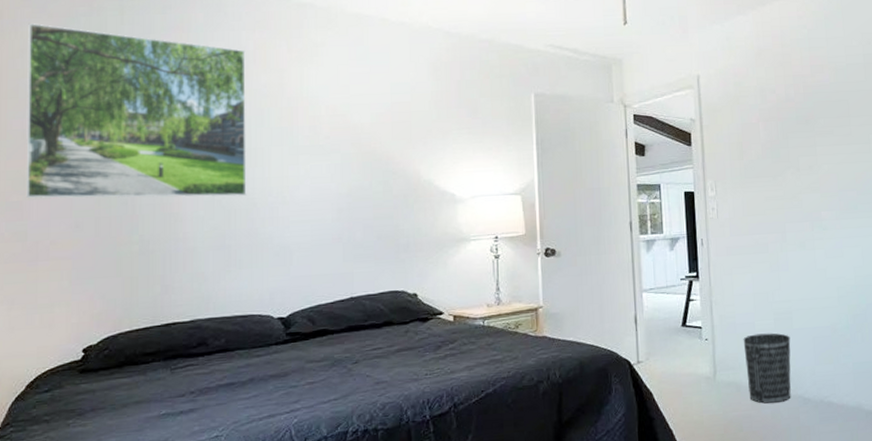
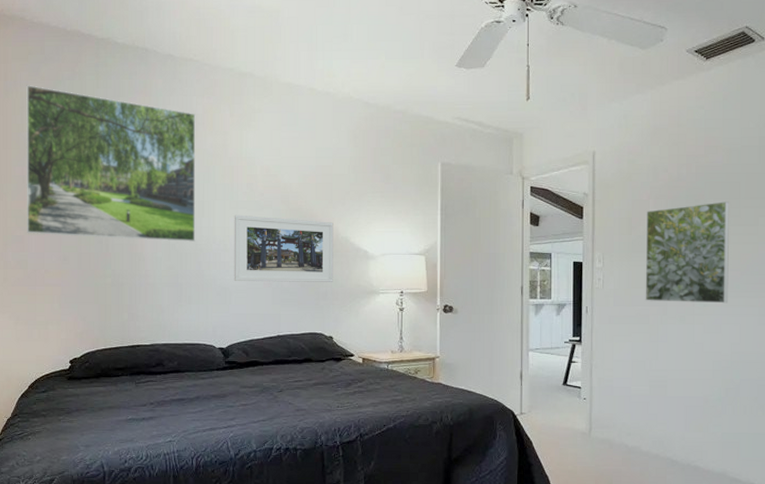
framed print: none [294,161,416,239] -> present [234,215,333,282]
wastebasket: present [743,333,791,404] -> none [619,398,664,463]
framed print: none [757,120,847,229] -> present [645,201,729,304]

